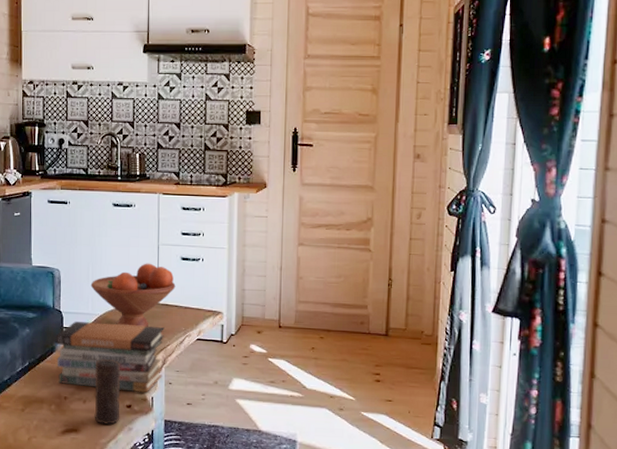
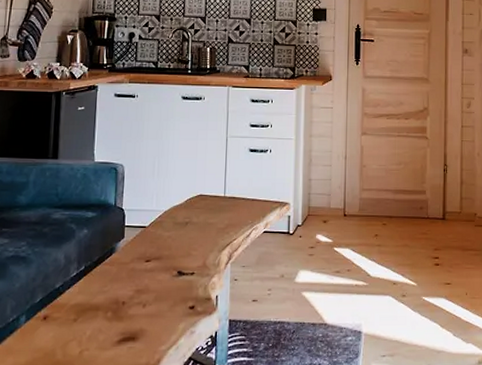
book stack: present [56,322,164,393] -> none [115,219,231,292]
fruit bowl: present [90,263,176,327] -> none [156,156,243,221]
candle: present [94,358,121,426] -> none [154,257,184,330]

